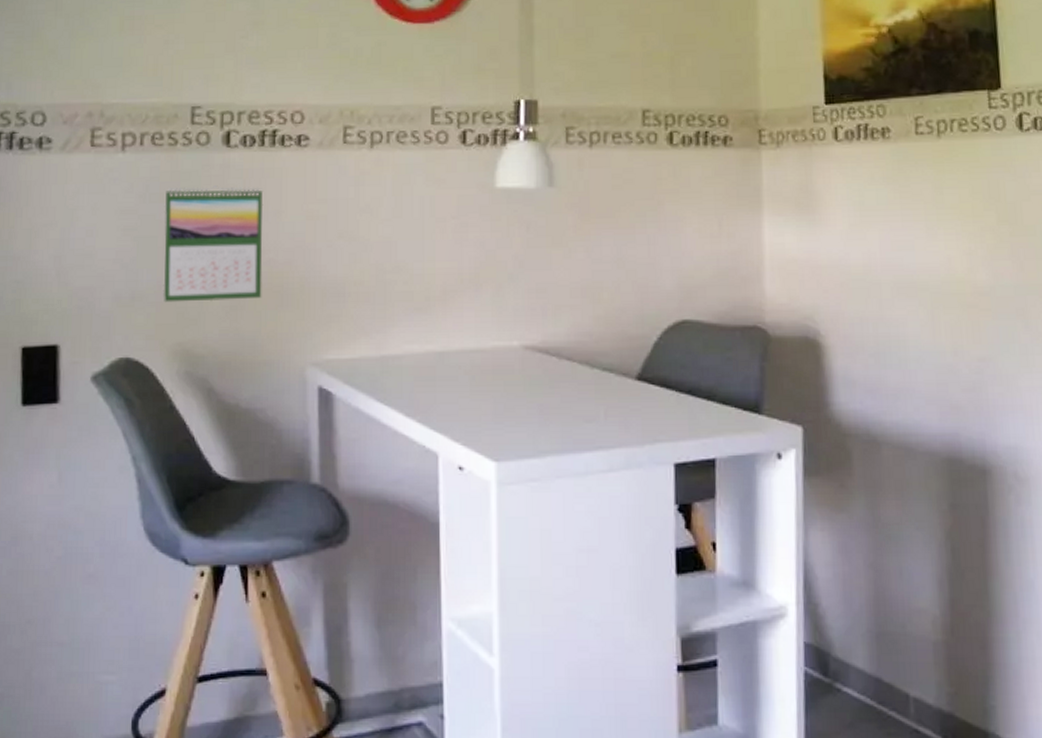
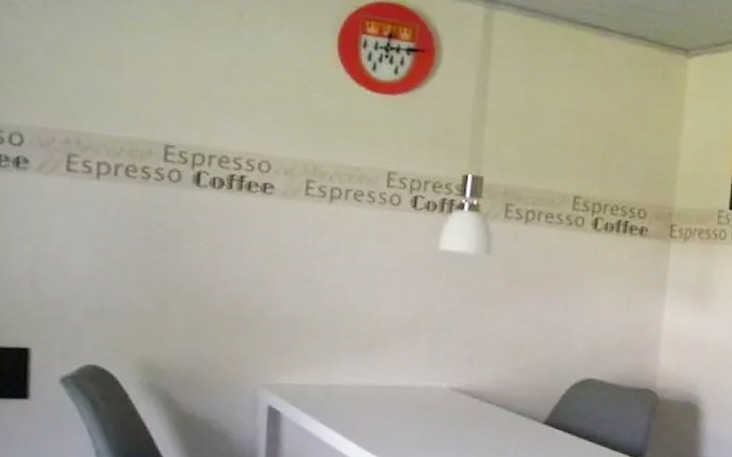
calendar: present [163,185,264,303] -> none [130,218,228,325]

